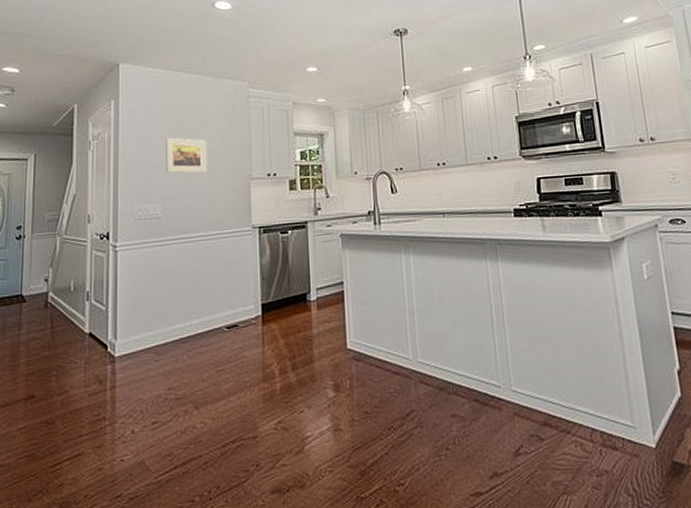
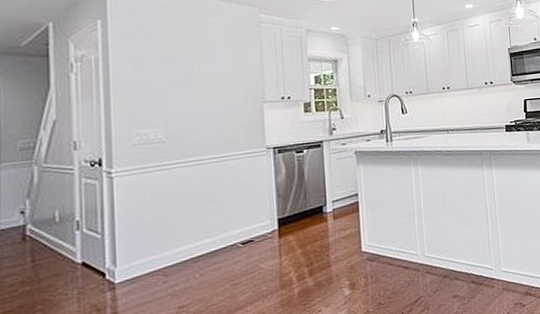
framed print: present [166,137,208,173] -> none [167,61,216,97]

